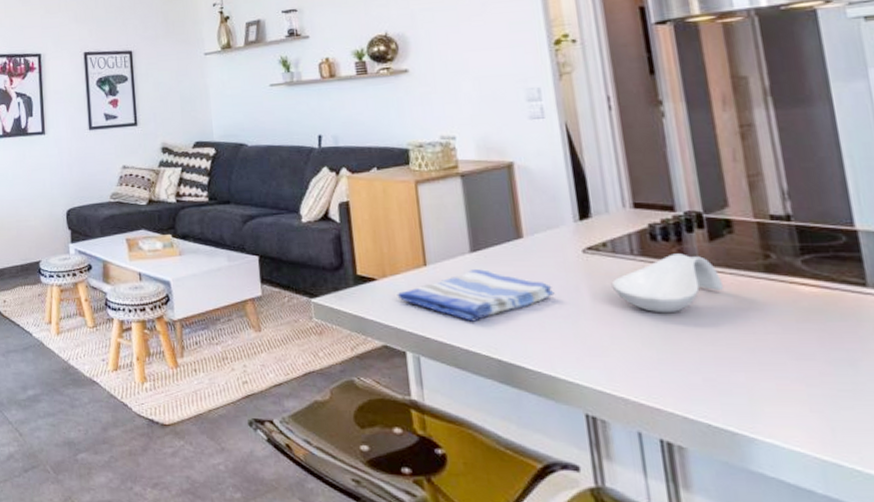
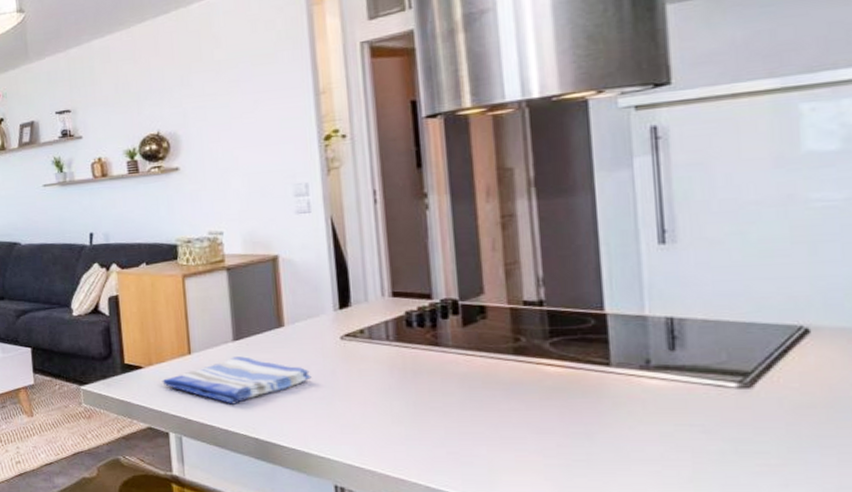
spoon rest: present [611,253,725,314] -> none [366,338,474,394]

